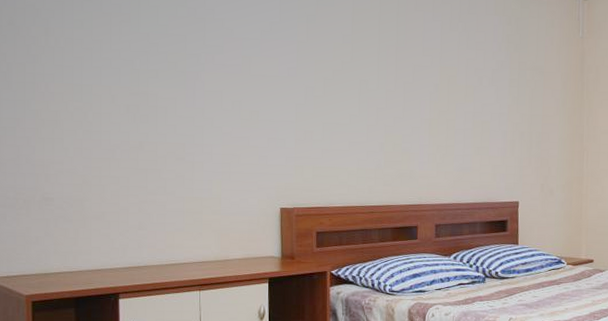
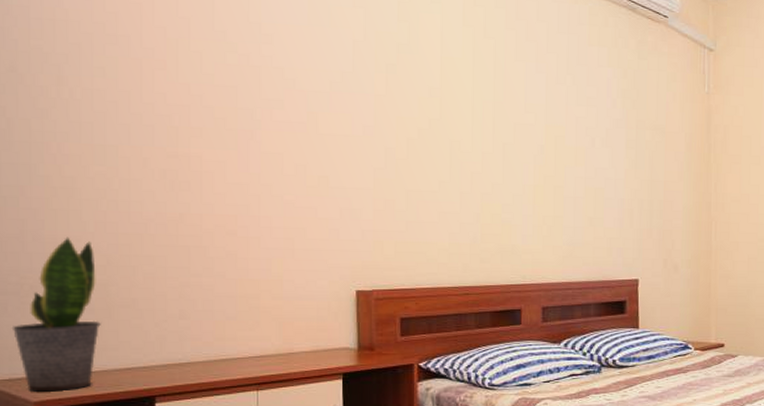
potted plant: none [9,160,77,287] -> present [11,237,101,392]

